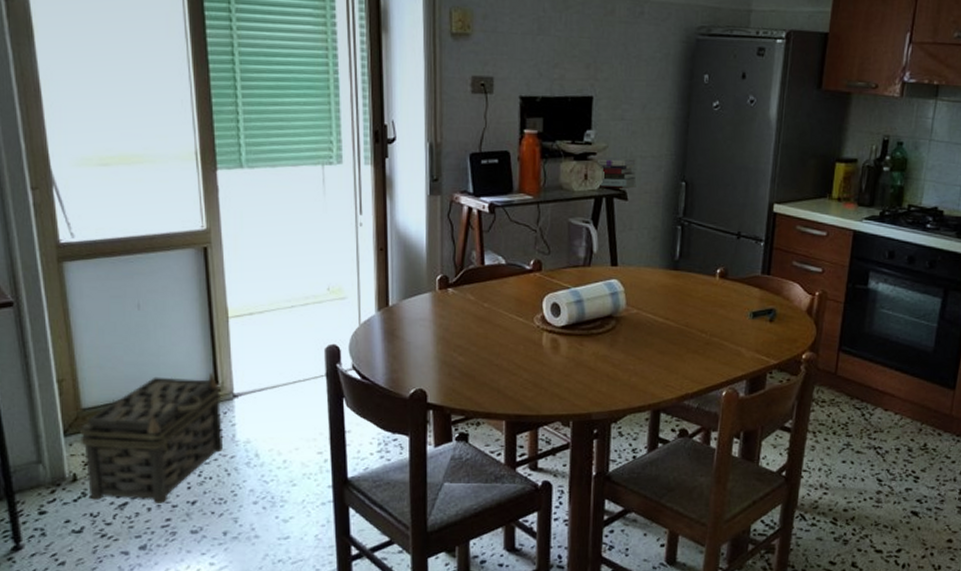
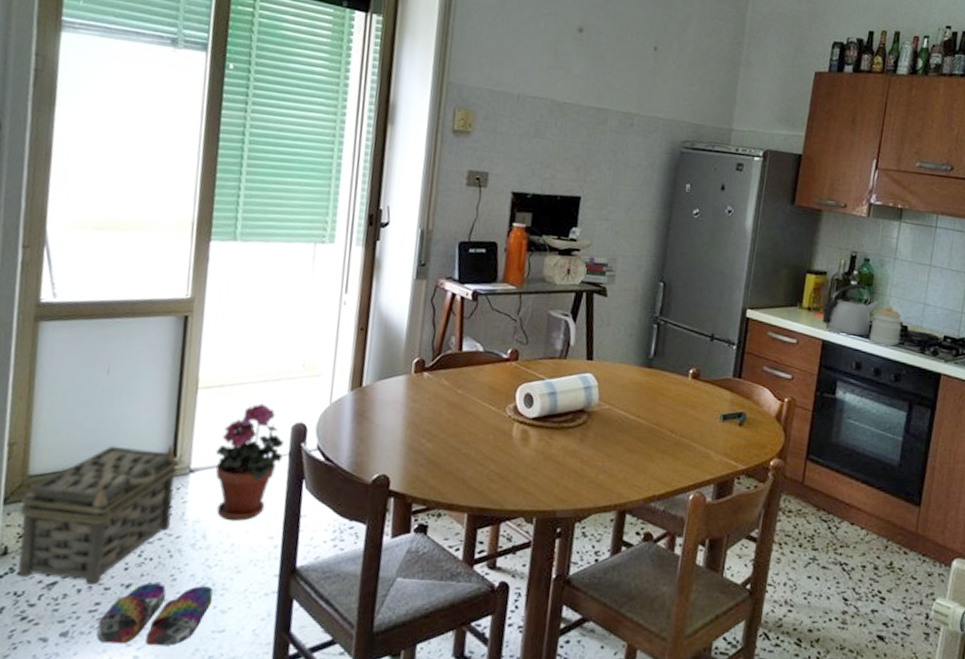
slippers: none [172,499,273,554] -> present [96,582,213,646]
potted plant: none [256,328,320,439] -> present [215,403,285,521]
kettle: none [853,169,915,225] -> present [822,283,881,337]
jar: none [902,190,938,233] -> present [869,305,903,347]

